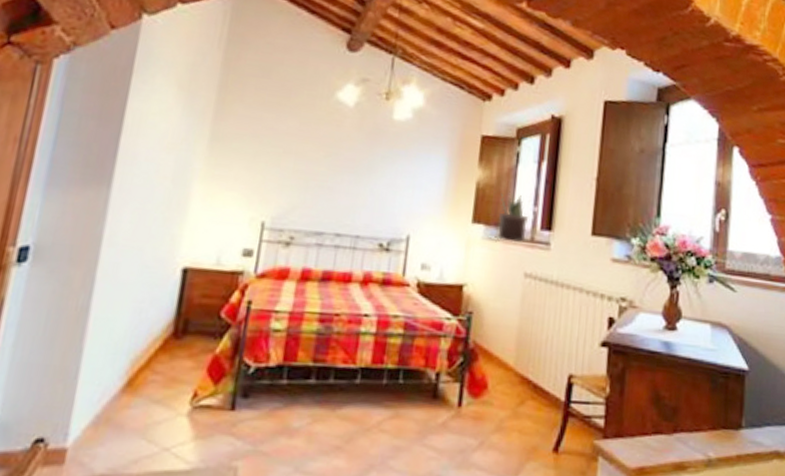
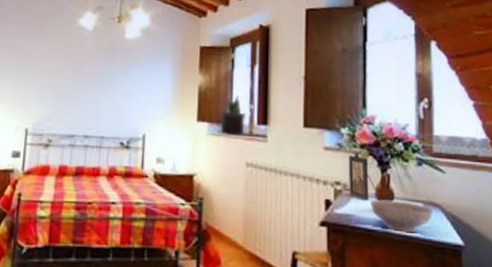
photo frame: none [634,266,668,320] -> present [349,152,381,201]
decorative bowl: none [655,318,721,356] -> present [369,199,434,233]

